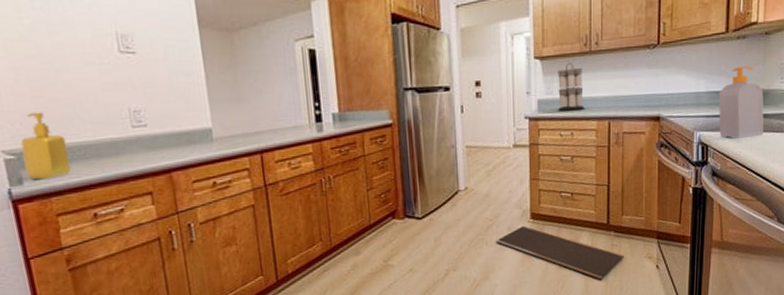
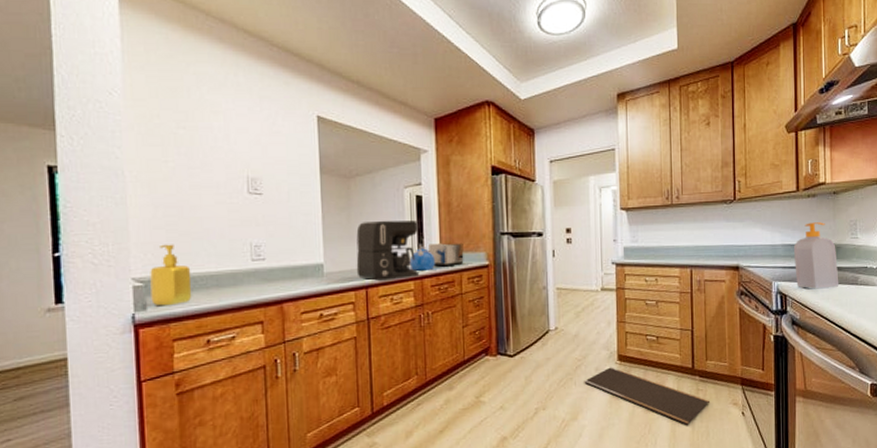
coffee maker: none [245,77,318,146] -> present [356,220,420,282]
kettle: none [305,94,334,133] -> present [409,235,435,271]
toaster: none [325,100,365,128] -> present [428,242,464,267]
spice rack: present [558,63,585,112] -> none [642,215,668,258]

